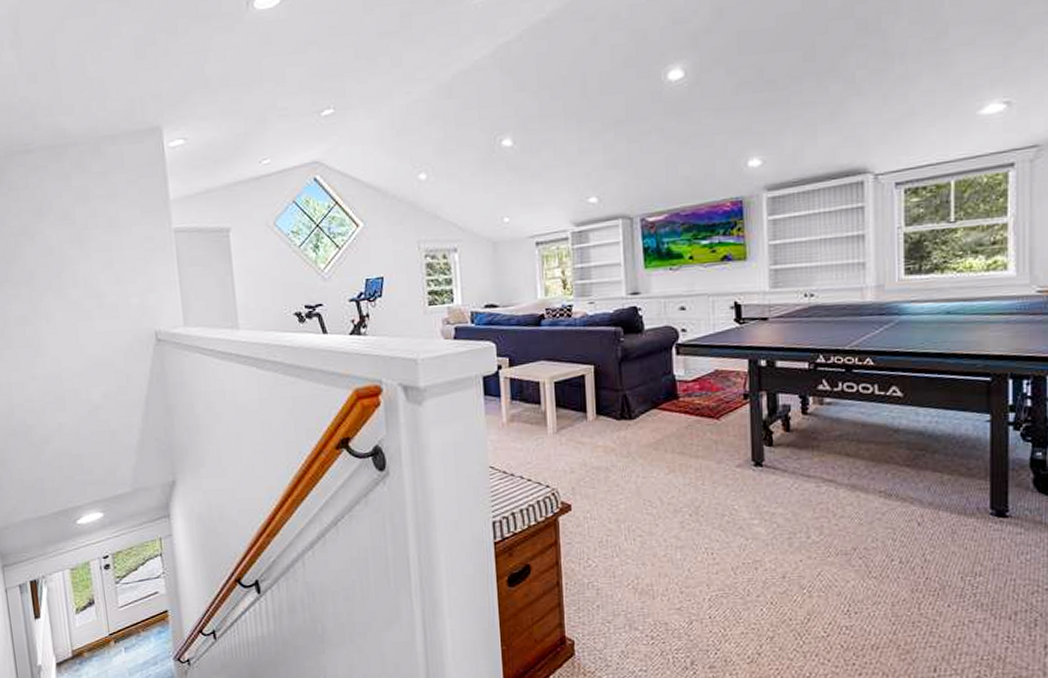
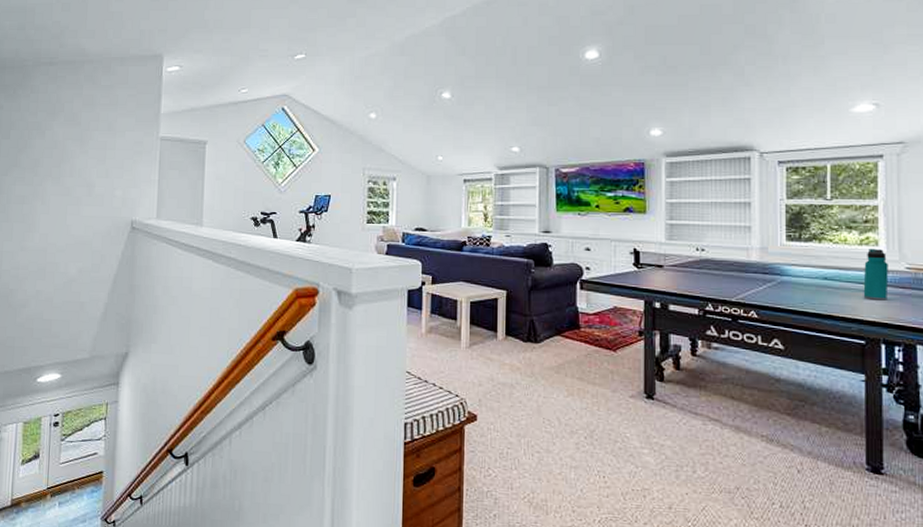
water bottle: none [990,272,1018,332] -> present [863,248,889,301]

